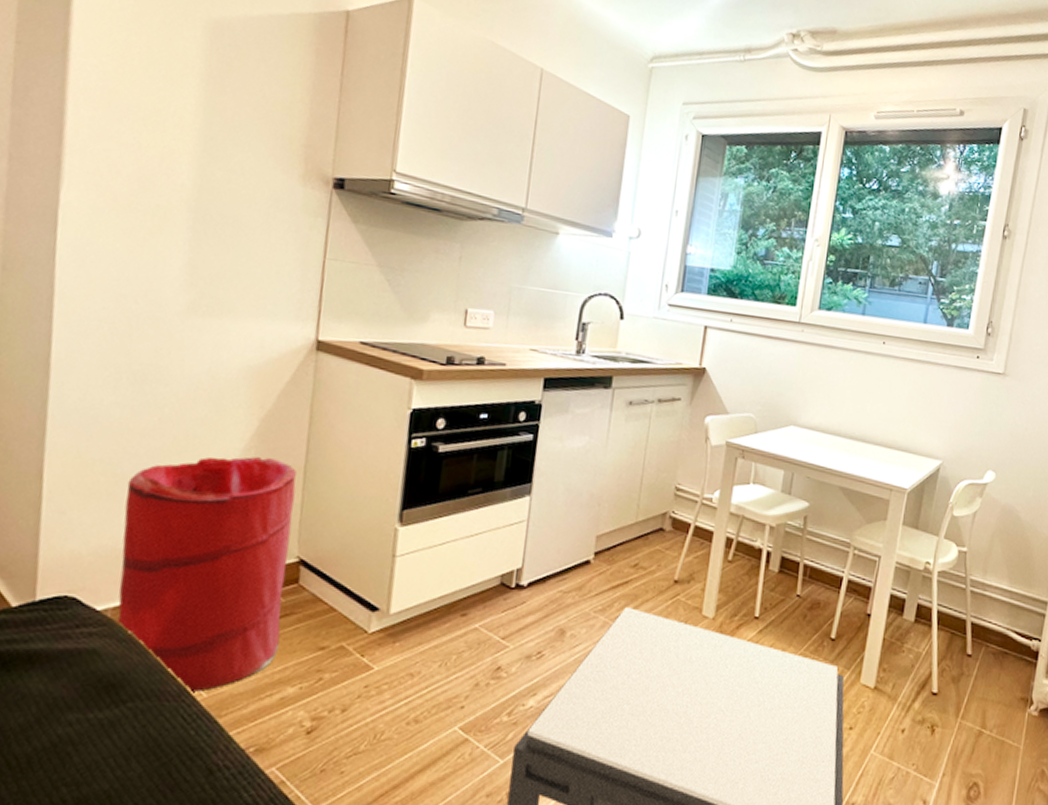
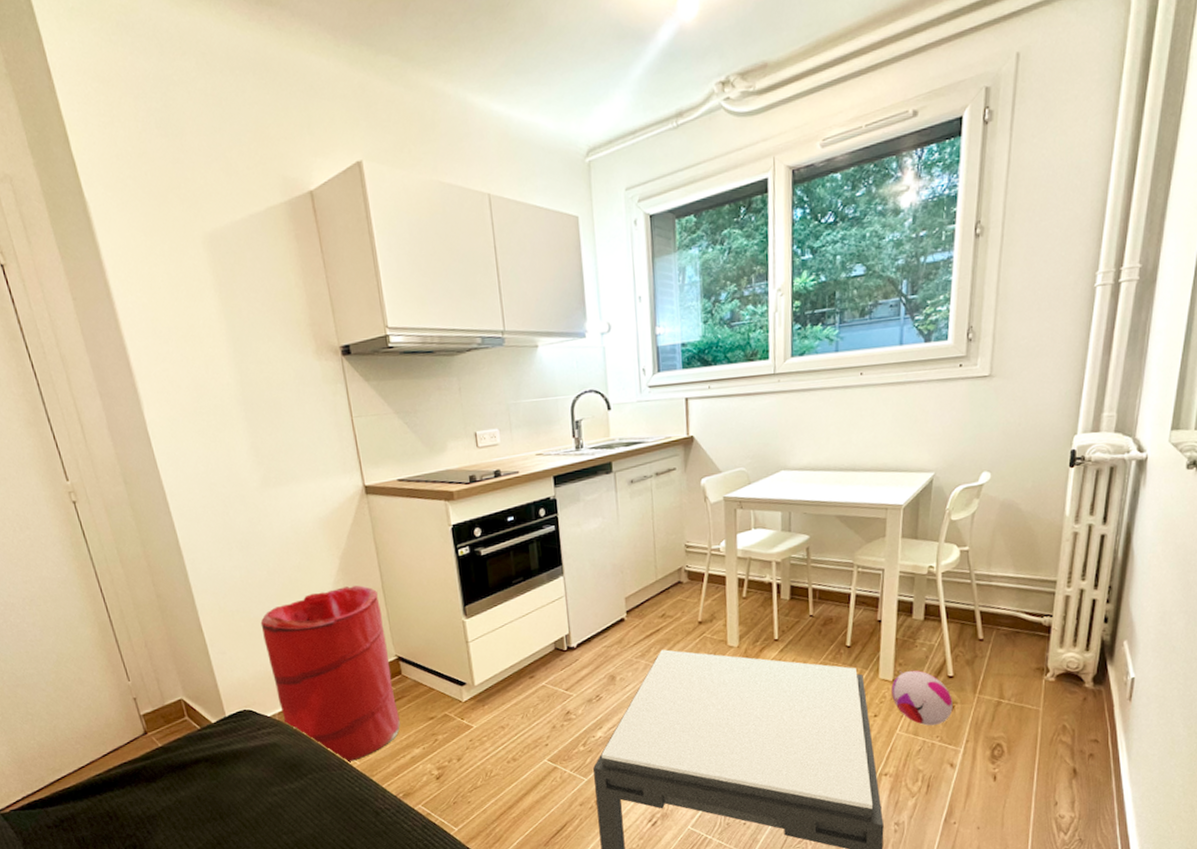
plush toy: none [871,678,934,750] -> present [891,670,953,726]

